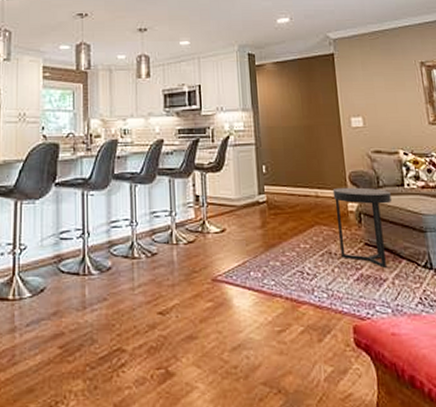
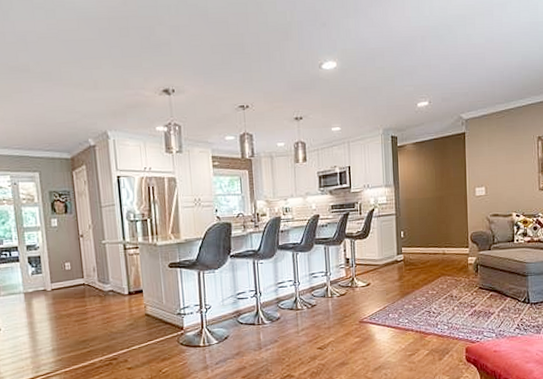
side table: present [332,187,391,268] -> none [457,244,503,305]

